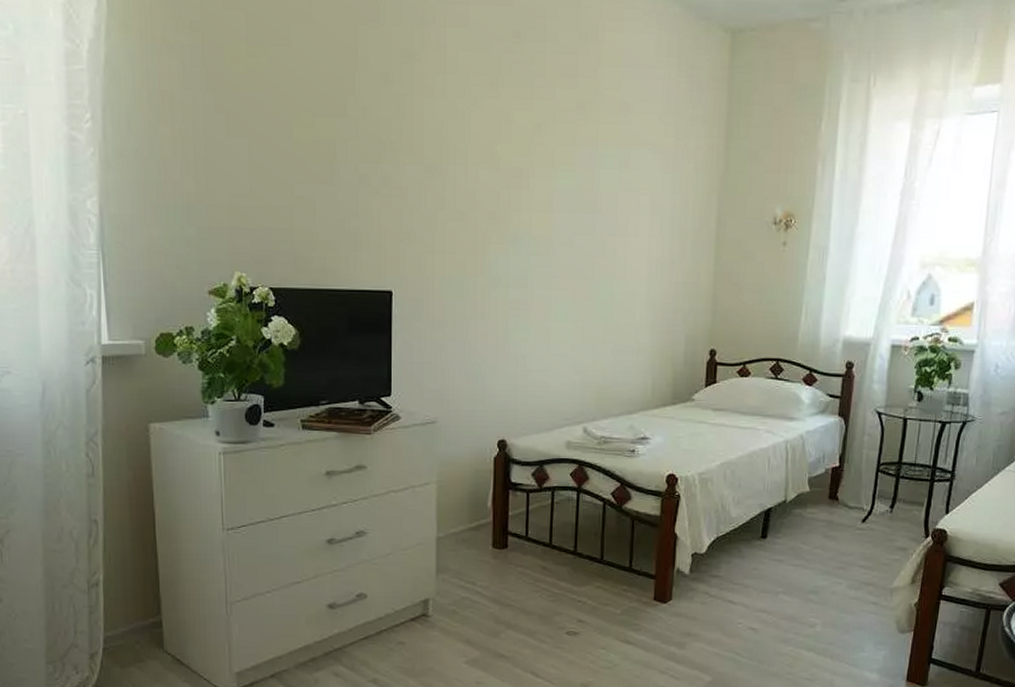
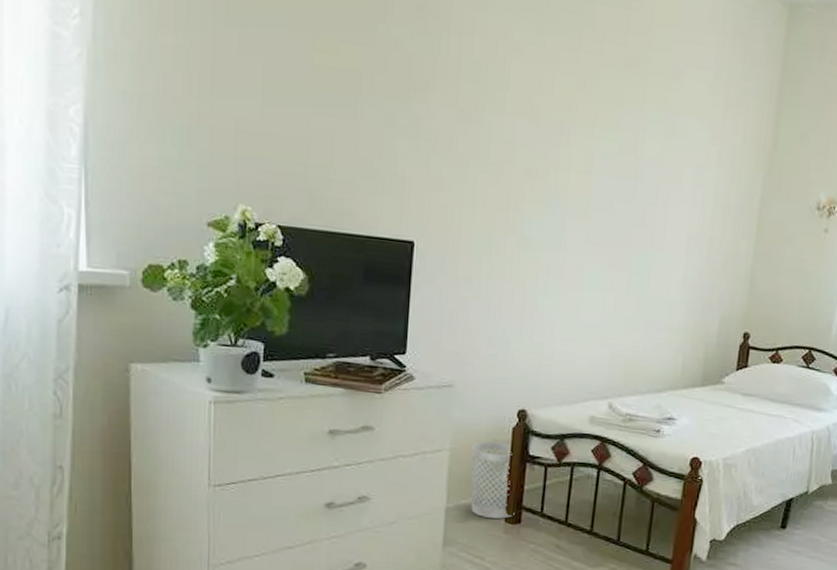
wastebasket: none [457,472,501,545] -> present [471,441,515,519]

